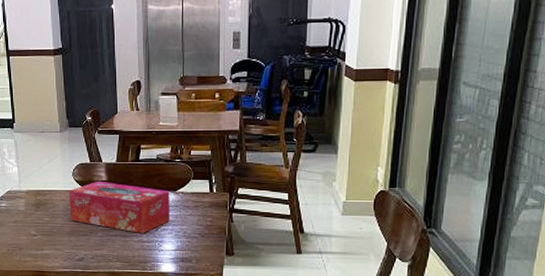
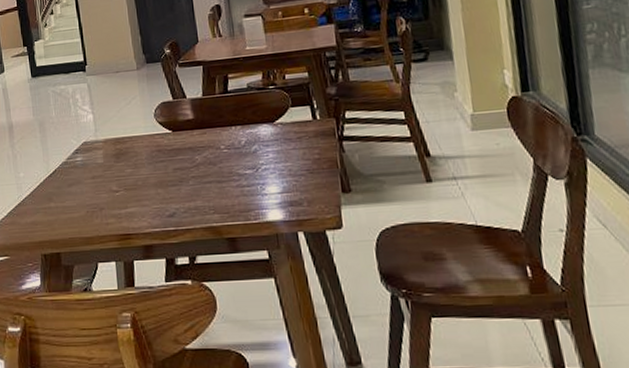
tissue box: present [69,180,170,233] -> none [152,120,271,177]

